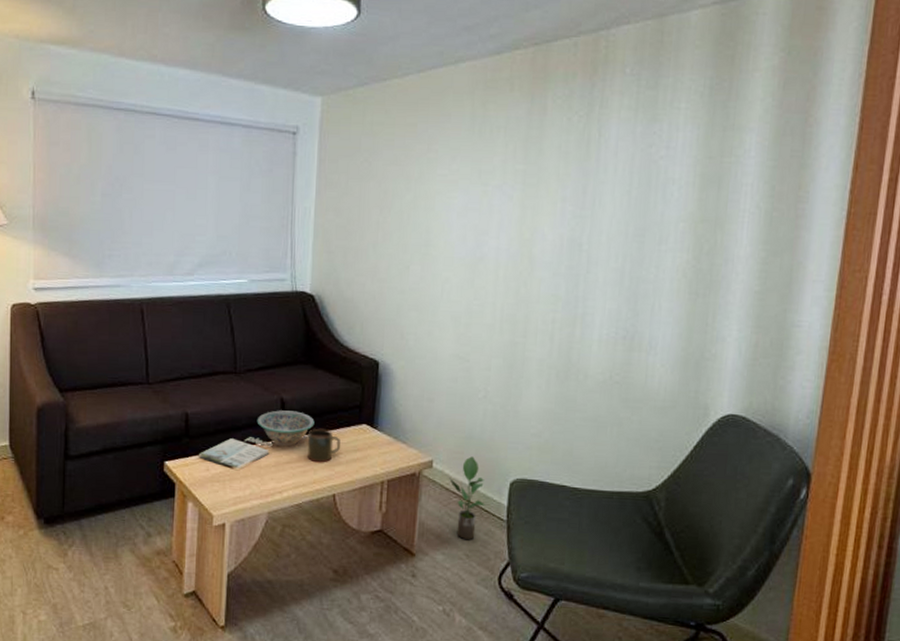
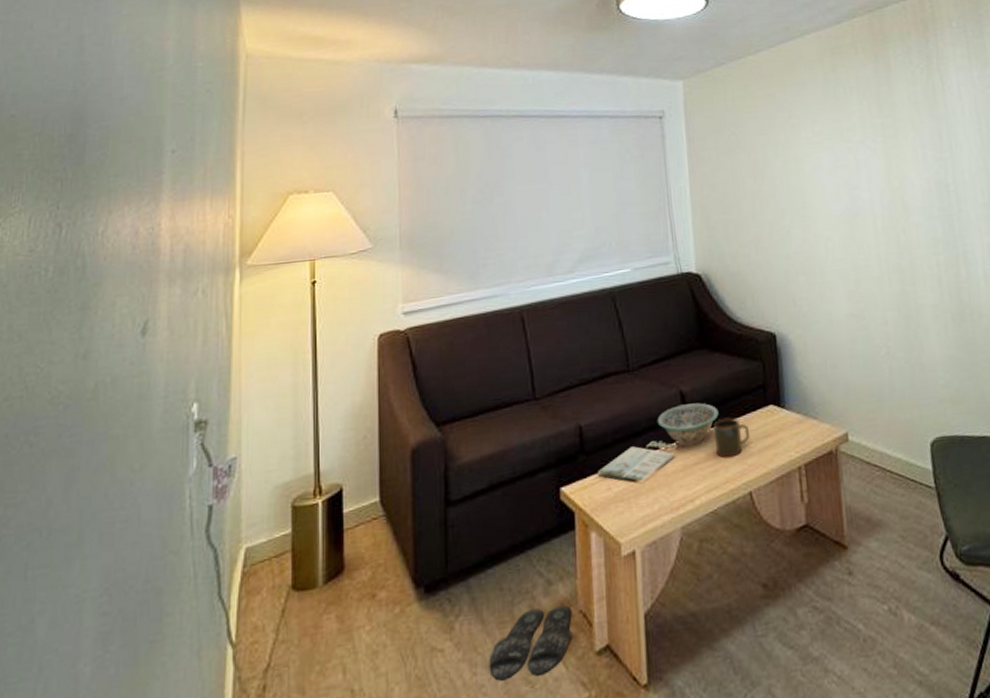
slippers: none [94,552,166,603] -> present [489,605,573,681]
potted plant: present [449,456,485,540] -> none [868,421,910,519]

